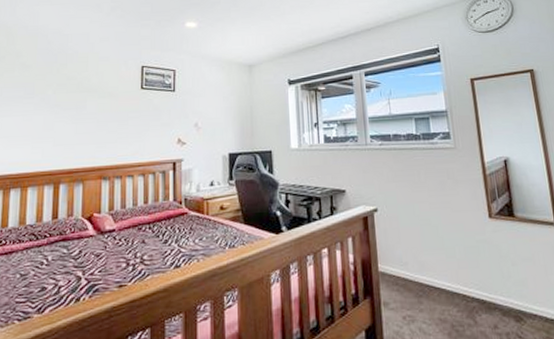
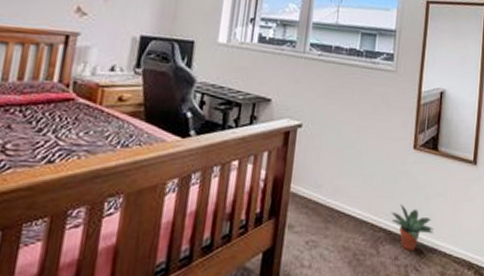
potted plant: none [480,272,530,319] -> present [391,204,434,252]

